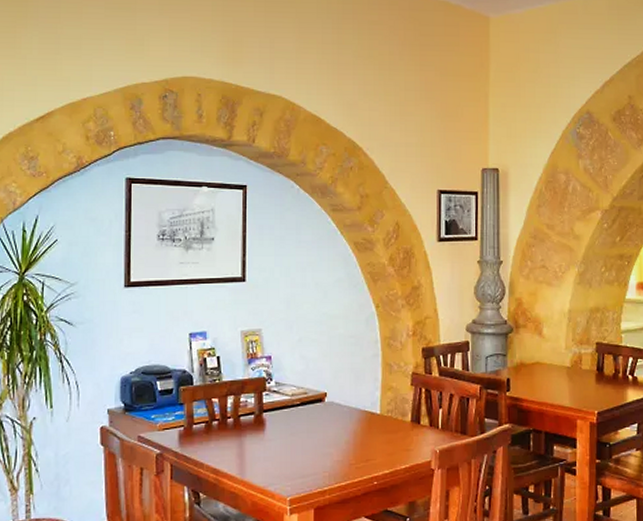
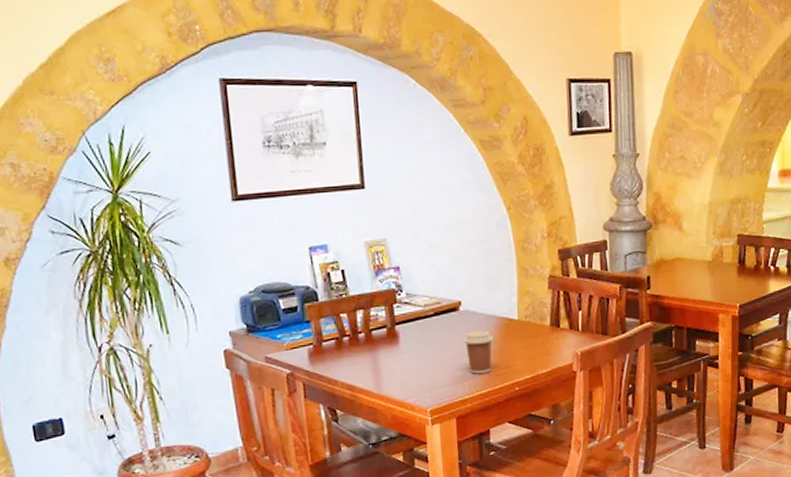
coffee cup: none [327,423,356,466] -> present [464,330,494,374]

